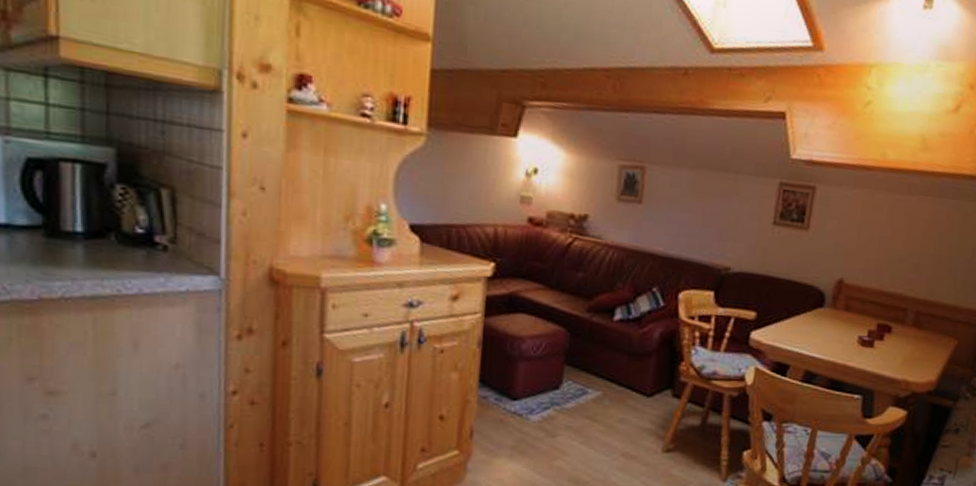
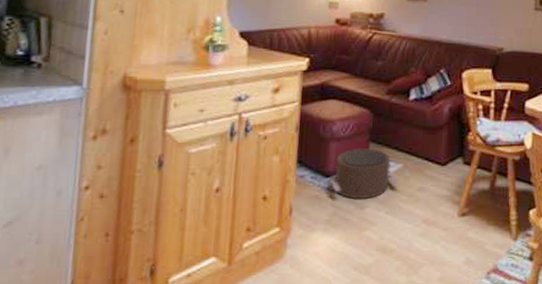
pouf: none [516,370,597,427] -> present [329,148,399,199]

